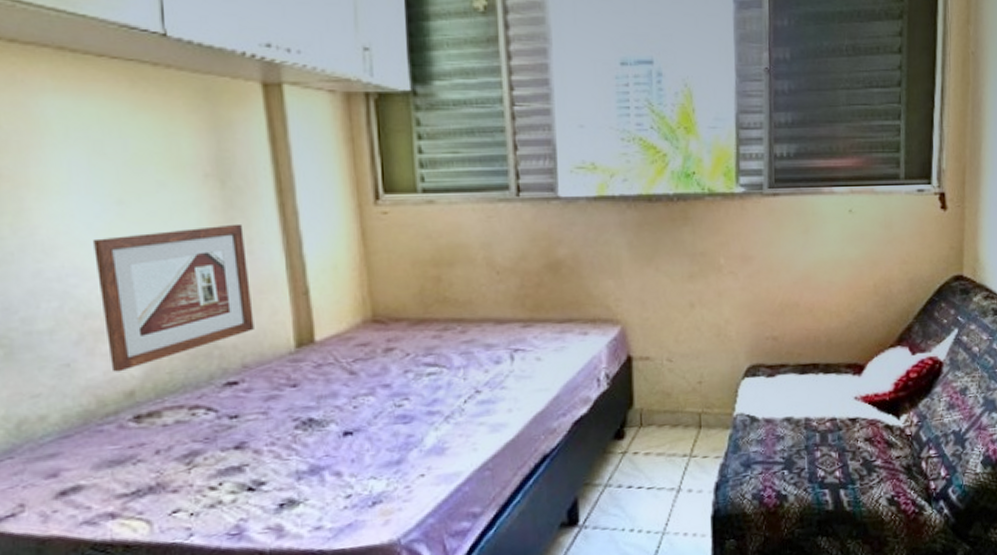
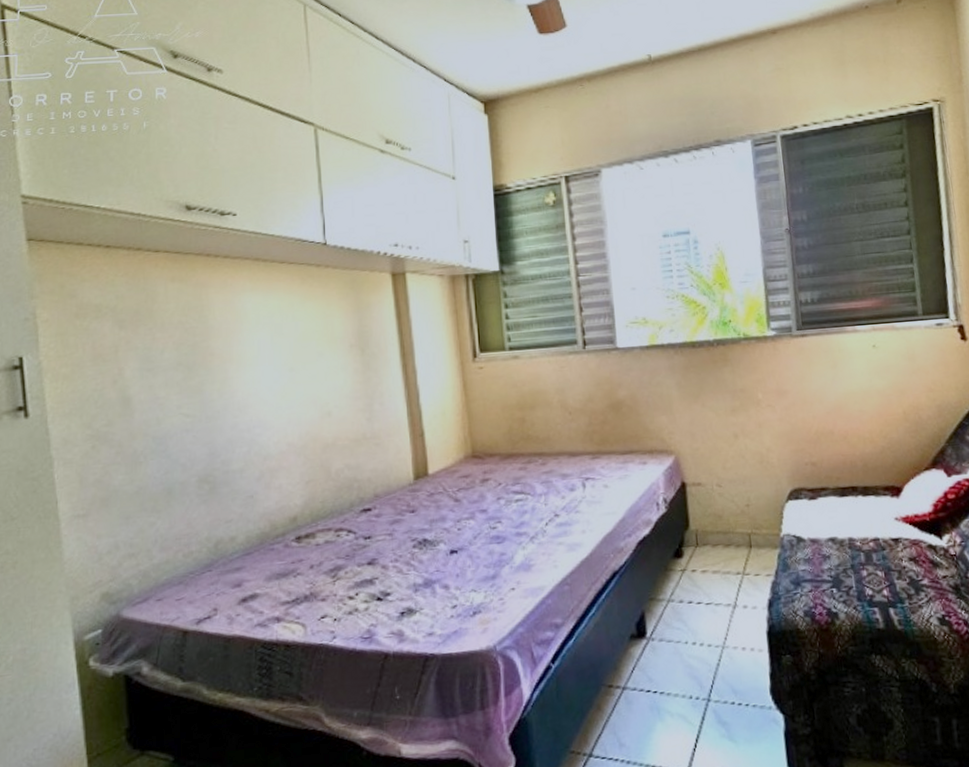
picture frame: present [94,223,254,372] -> none [273,381,384,502]

